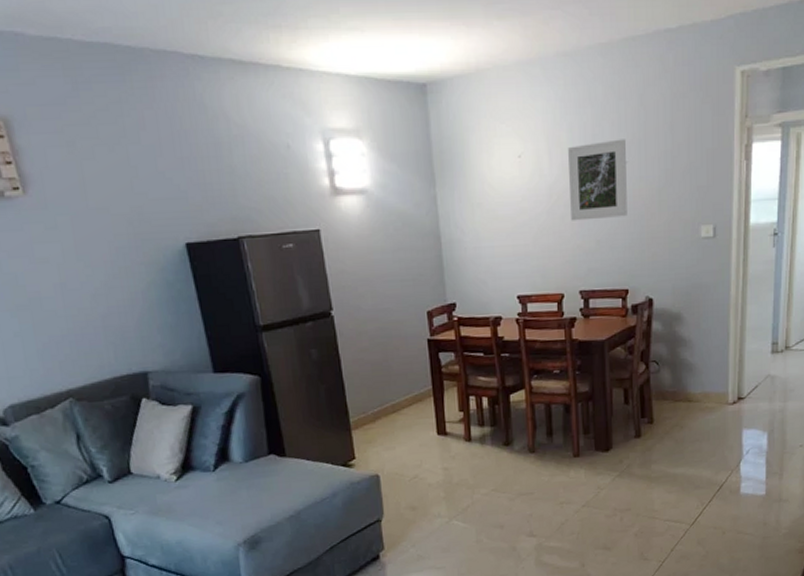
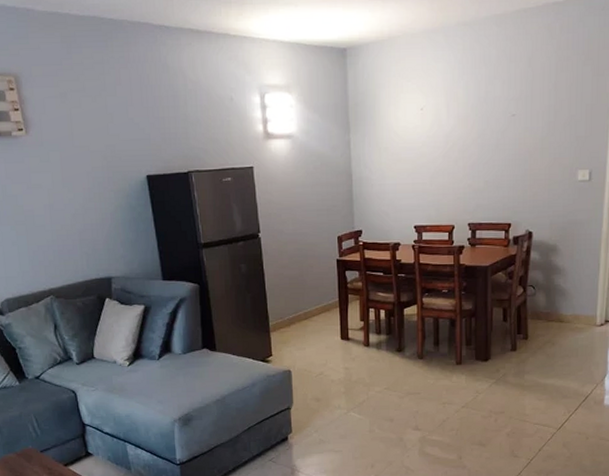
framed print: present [568,139,628,221] -> none [464,95,514,164]

